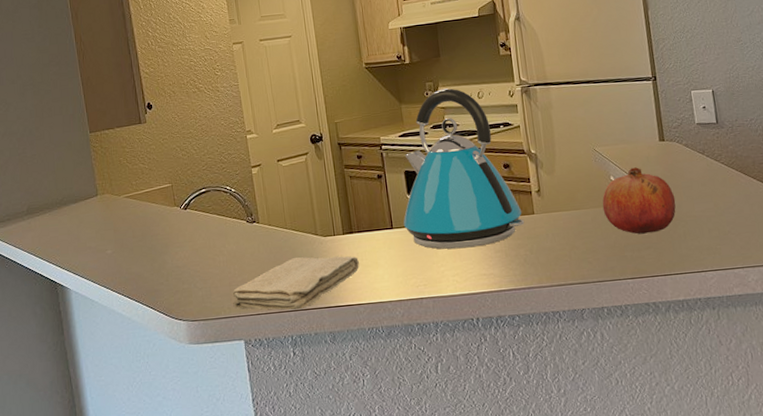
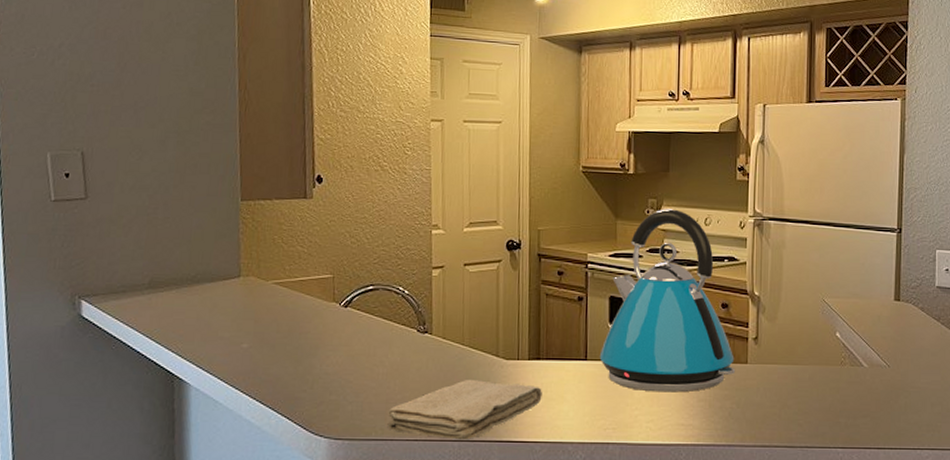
fruit: present [602,167,676,235] -> none [823,326,902,401]

